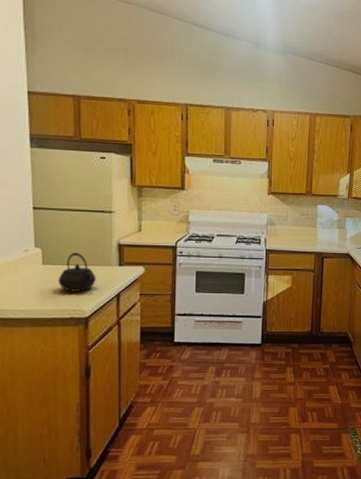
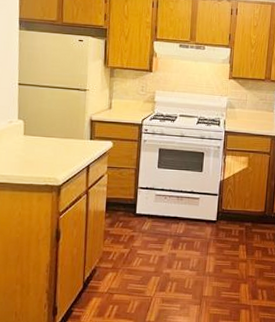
kettle: present [58,252,96,292] -> none [36,125,70,162]

